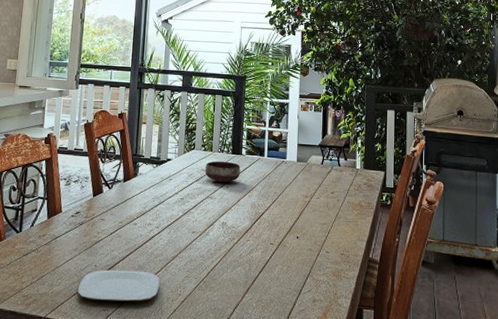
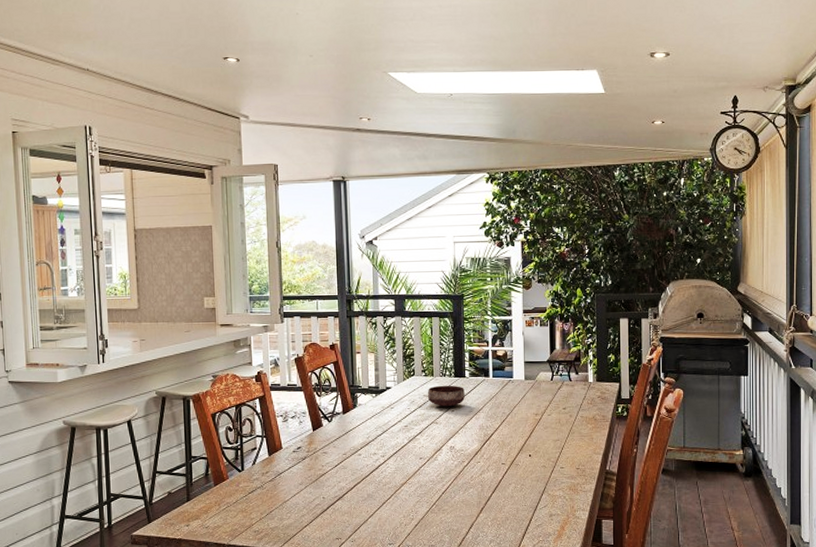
plate: present [77,269,160,302] -> none [308,499,391,531]

